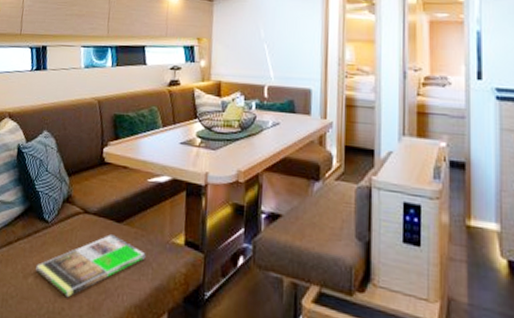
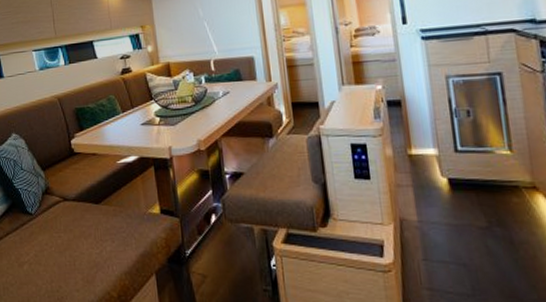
magazine: present [36,234,146,298] -> none [29,216,127,277]

